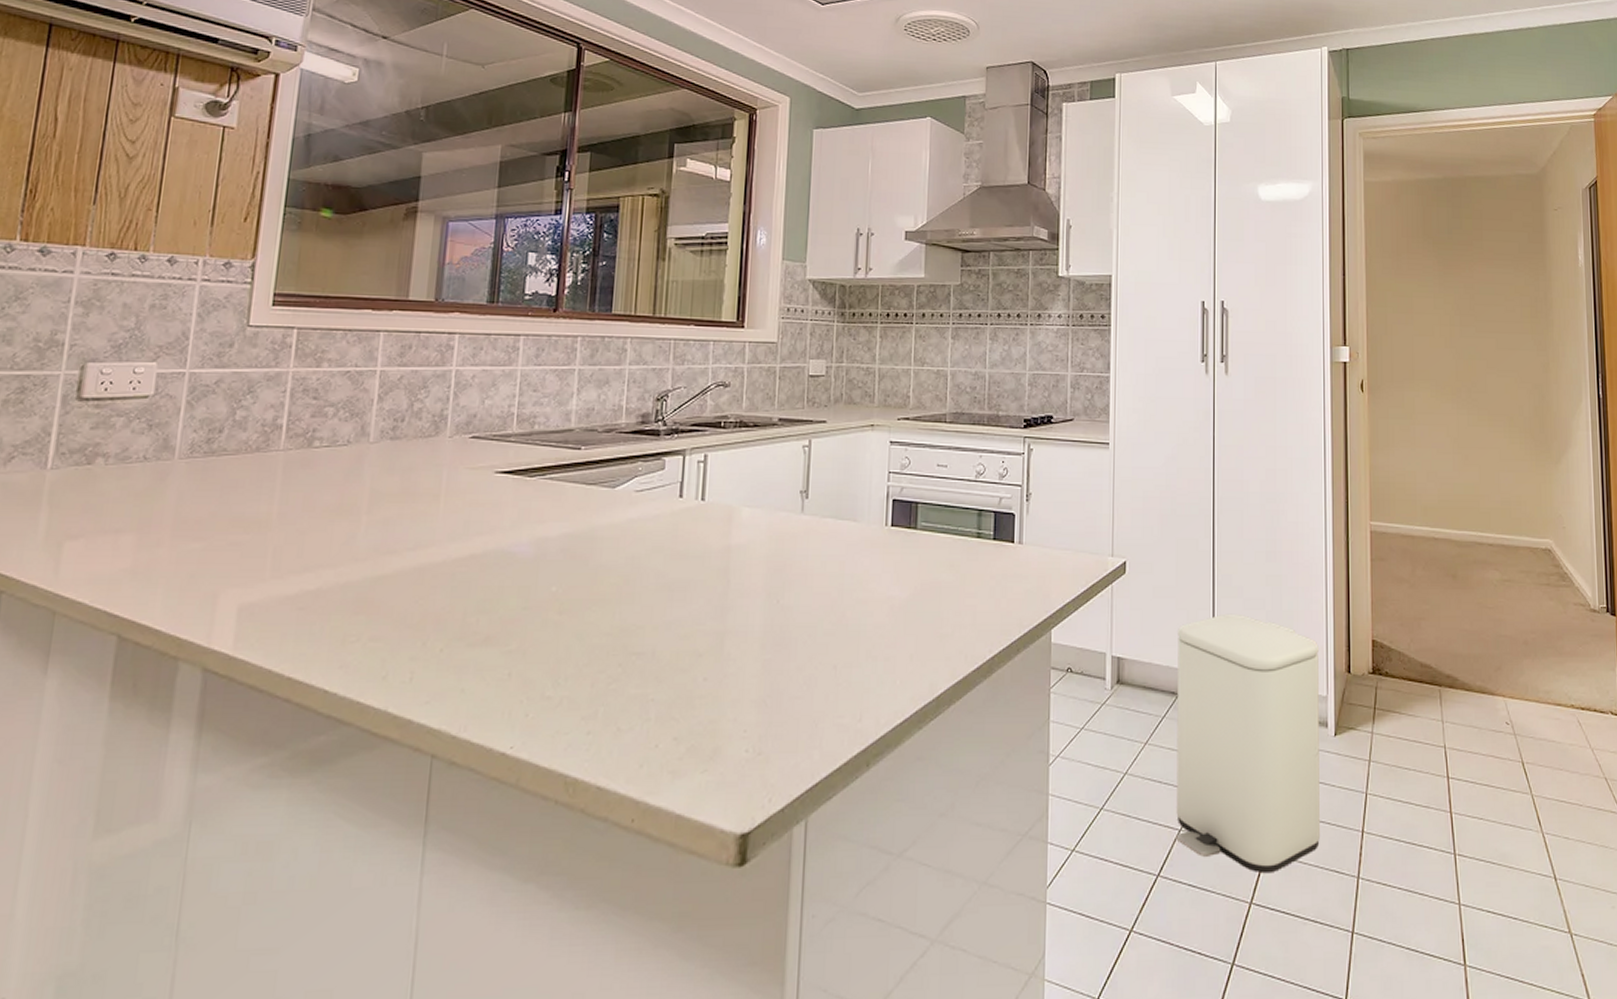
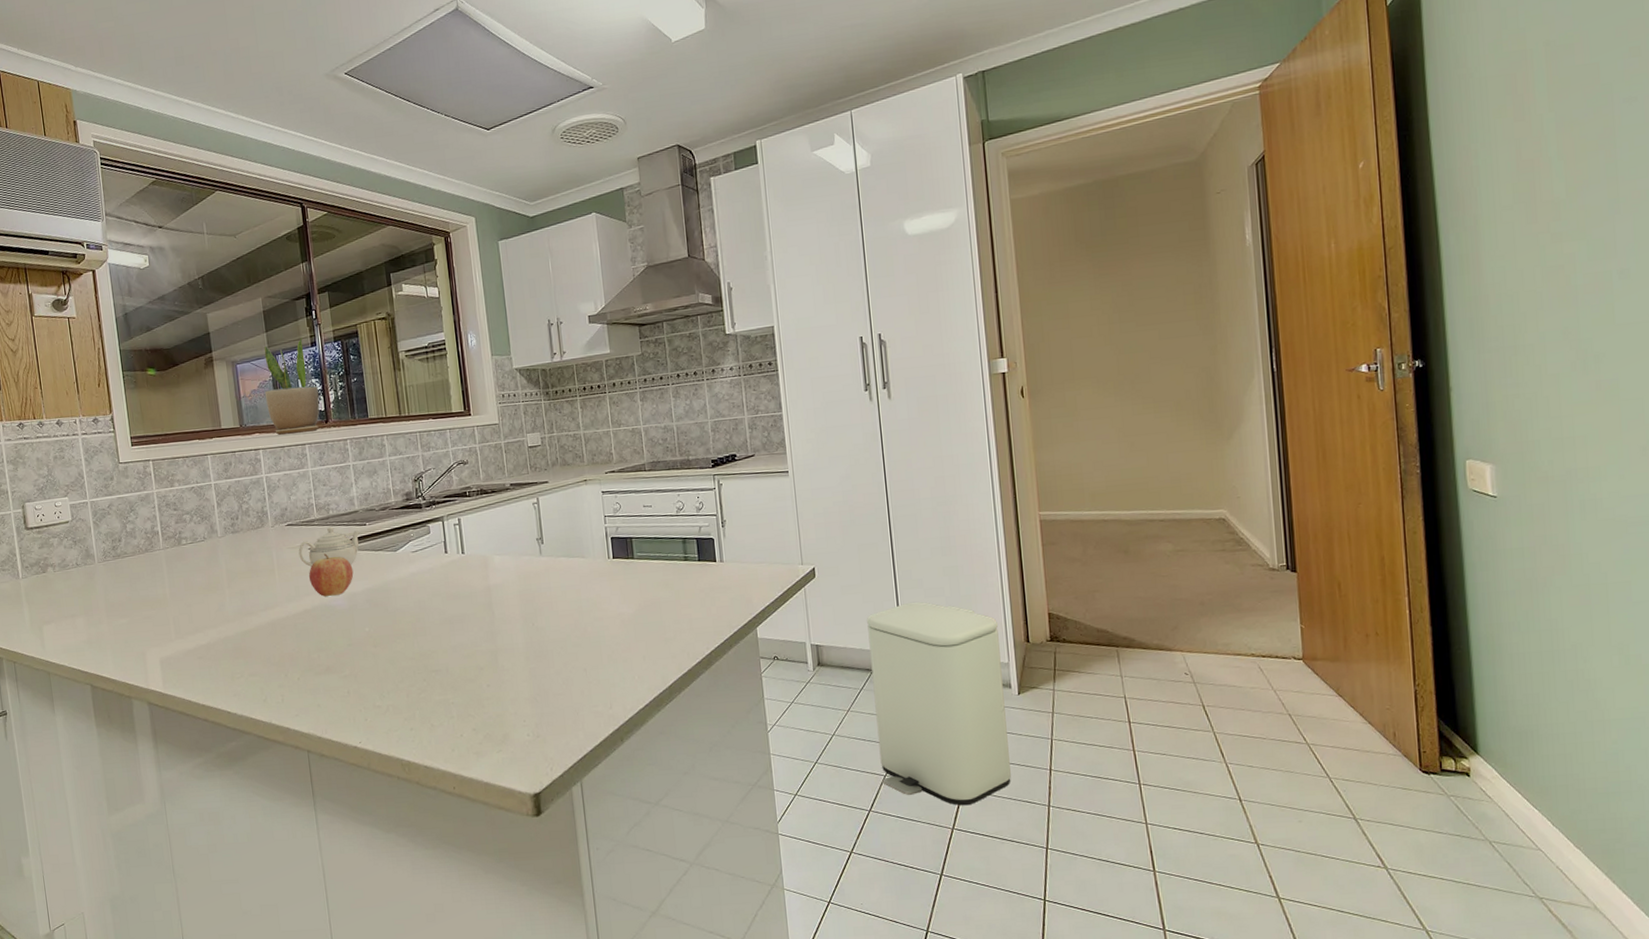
potted plant: none [478,202,553,321] -> present [264,338,320,436]
teapot: none [479,446,570,500] -> present [298,526,360,567]
fruit: none [487,481,551,540] -> present [309,553,354,597]

